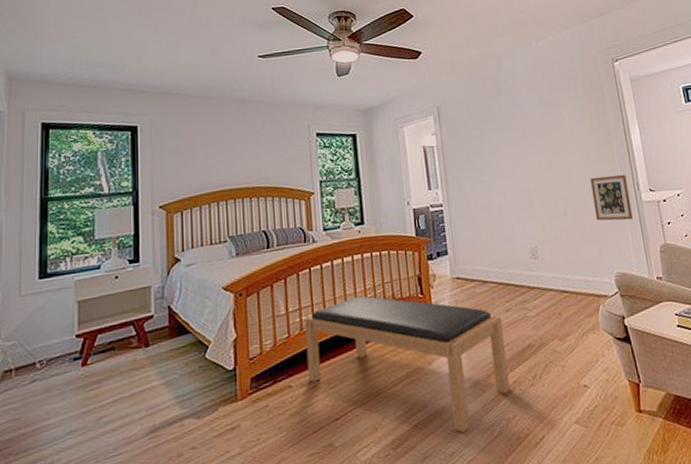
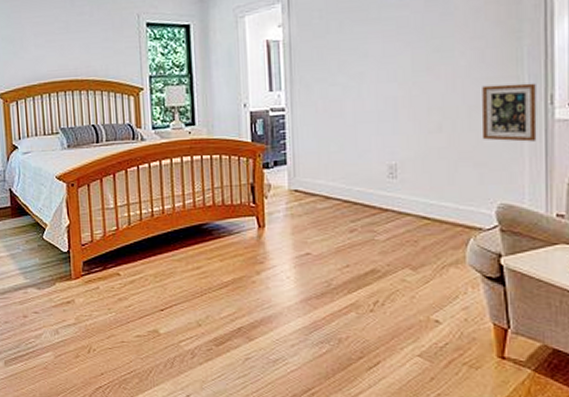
bench: present [305,296,510,432] -> none [133,198,345,343]

